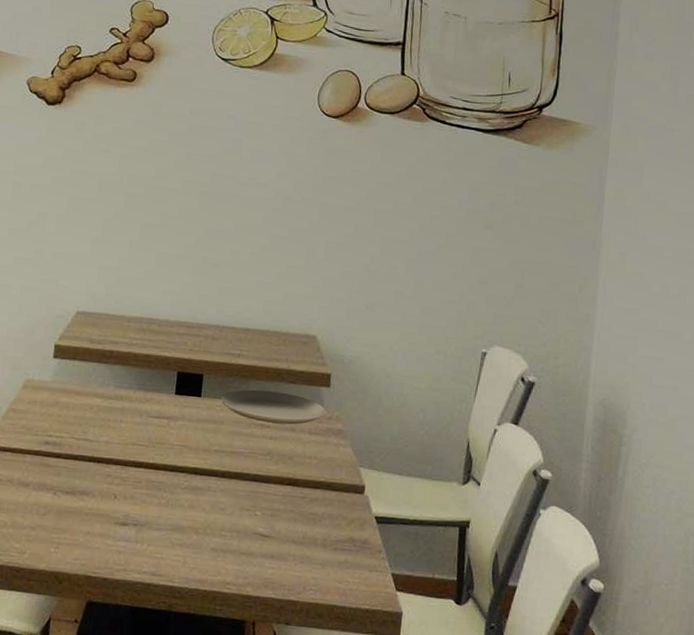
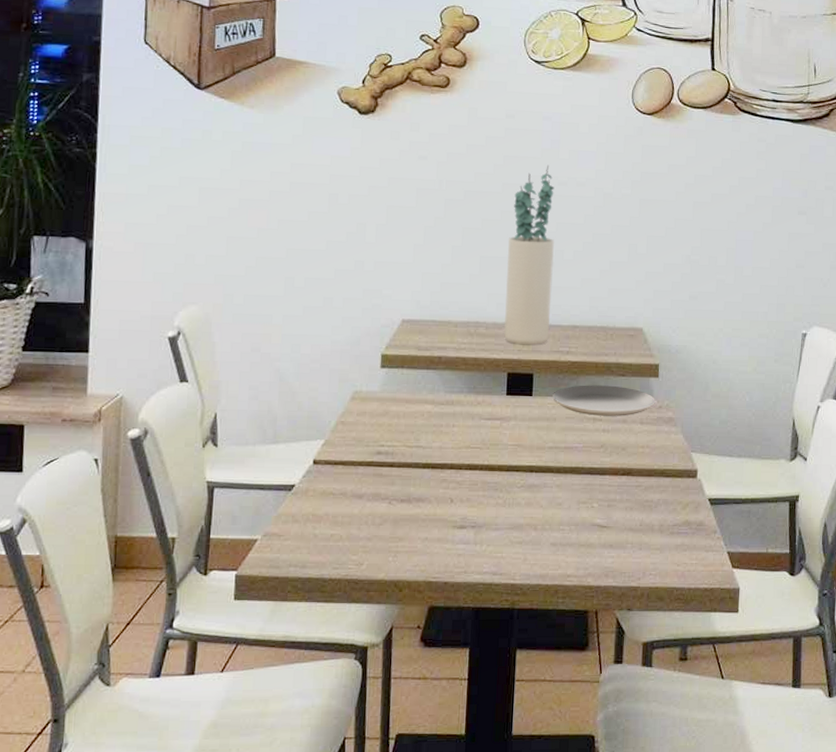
vase: none [176,163,235,346] -> present [504,164,554,345]

